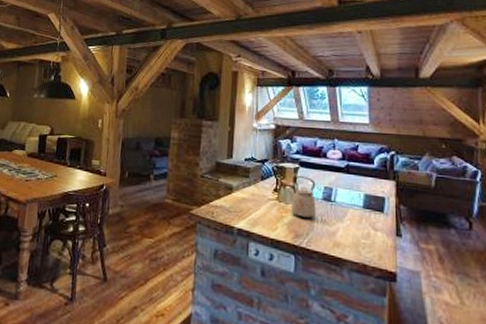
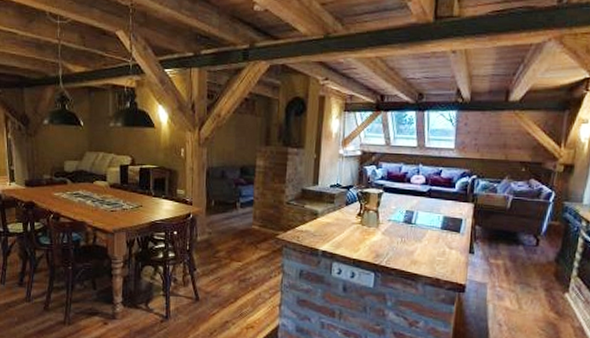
kettle: present [287,176,316,219] -> none [370,201,398,240]

